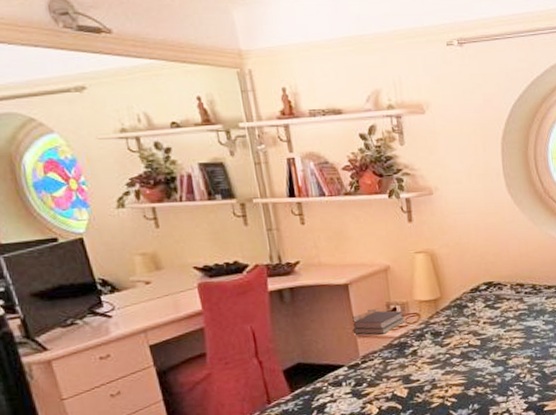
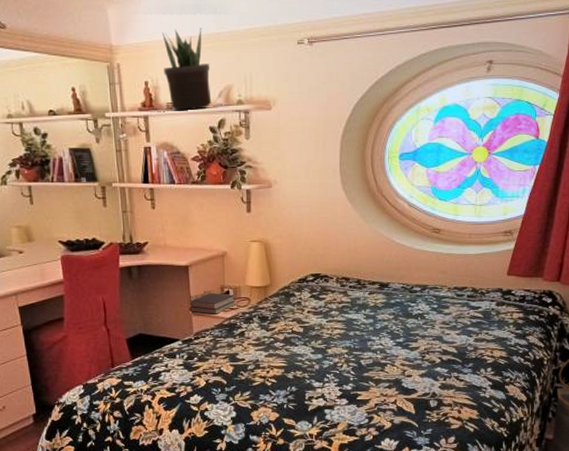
planter: none [297,30,359,118] -> present [162,28,212,111]

